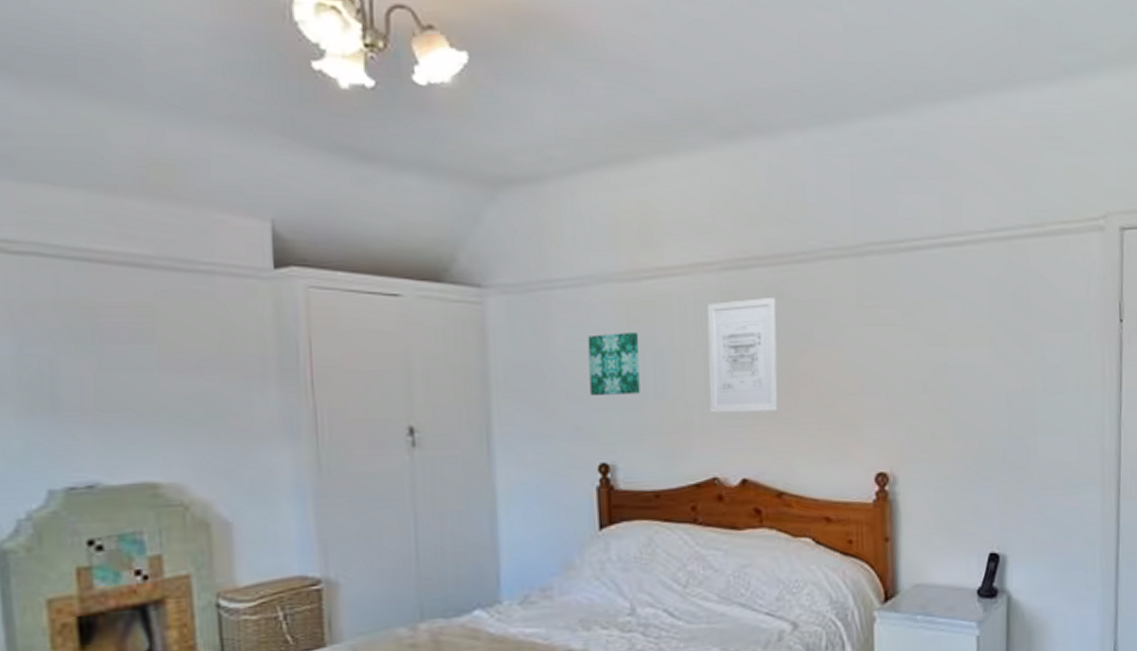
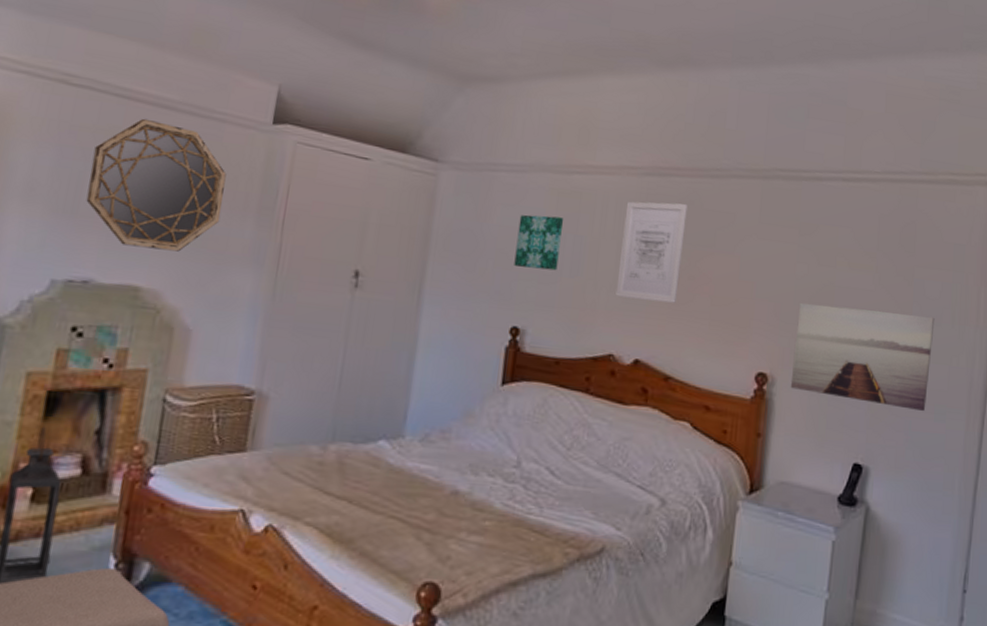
home mirror: none [61,282,236,438] -> present [86,118,227,252]
wall art: none [913,385,1059,488] -> present [790,303,935,412]

